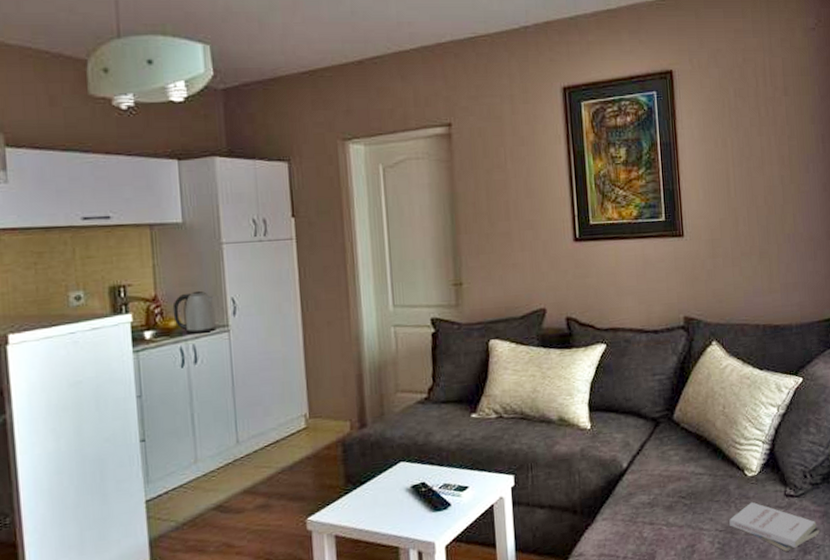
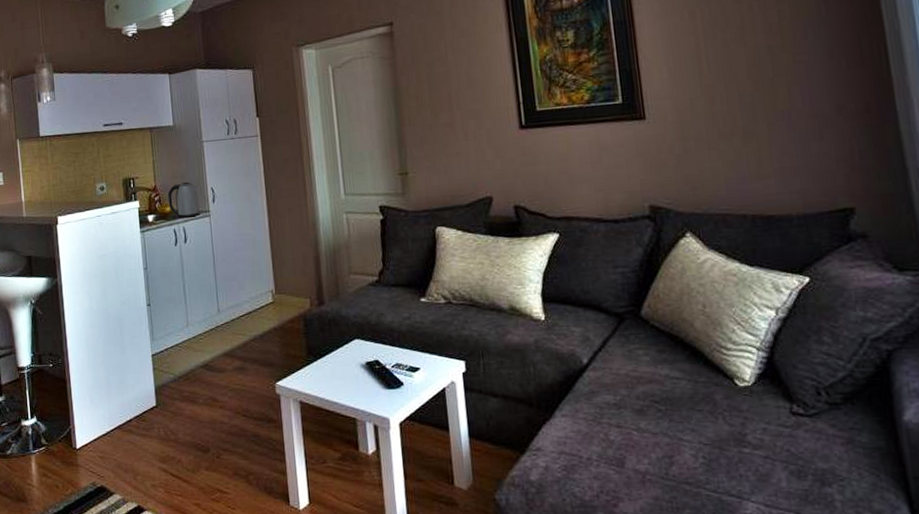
books: present [729,502,820,552] -> none [716,416,843,479]

